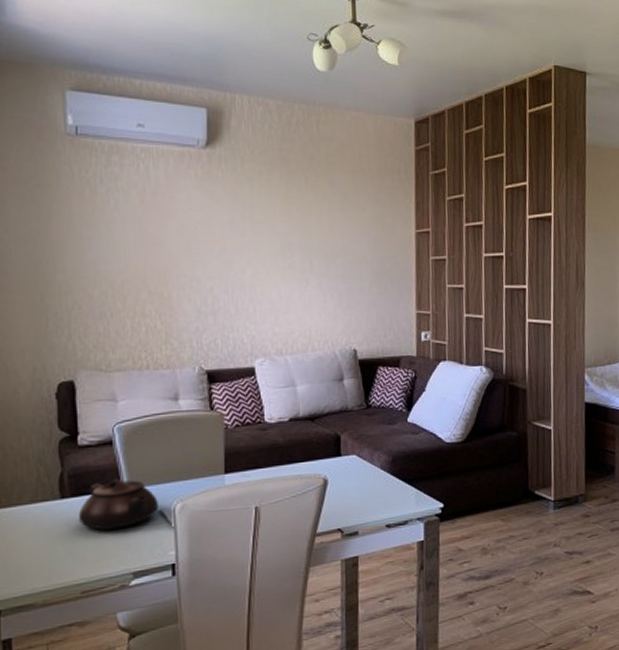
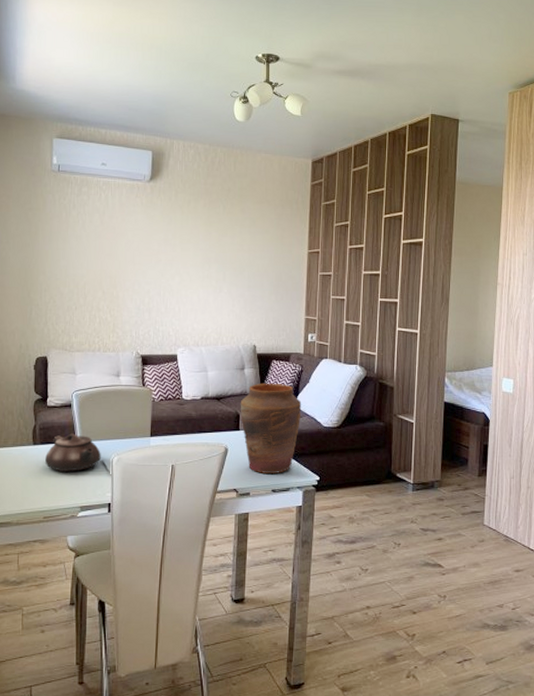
vase: none [340,394,418,507] -> present [240,383,302,473]

